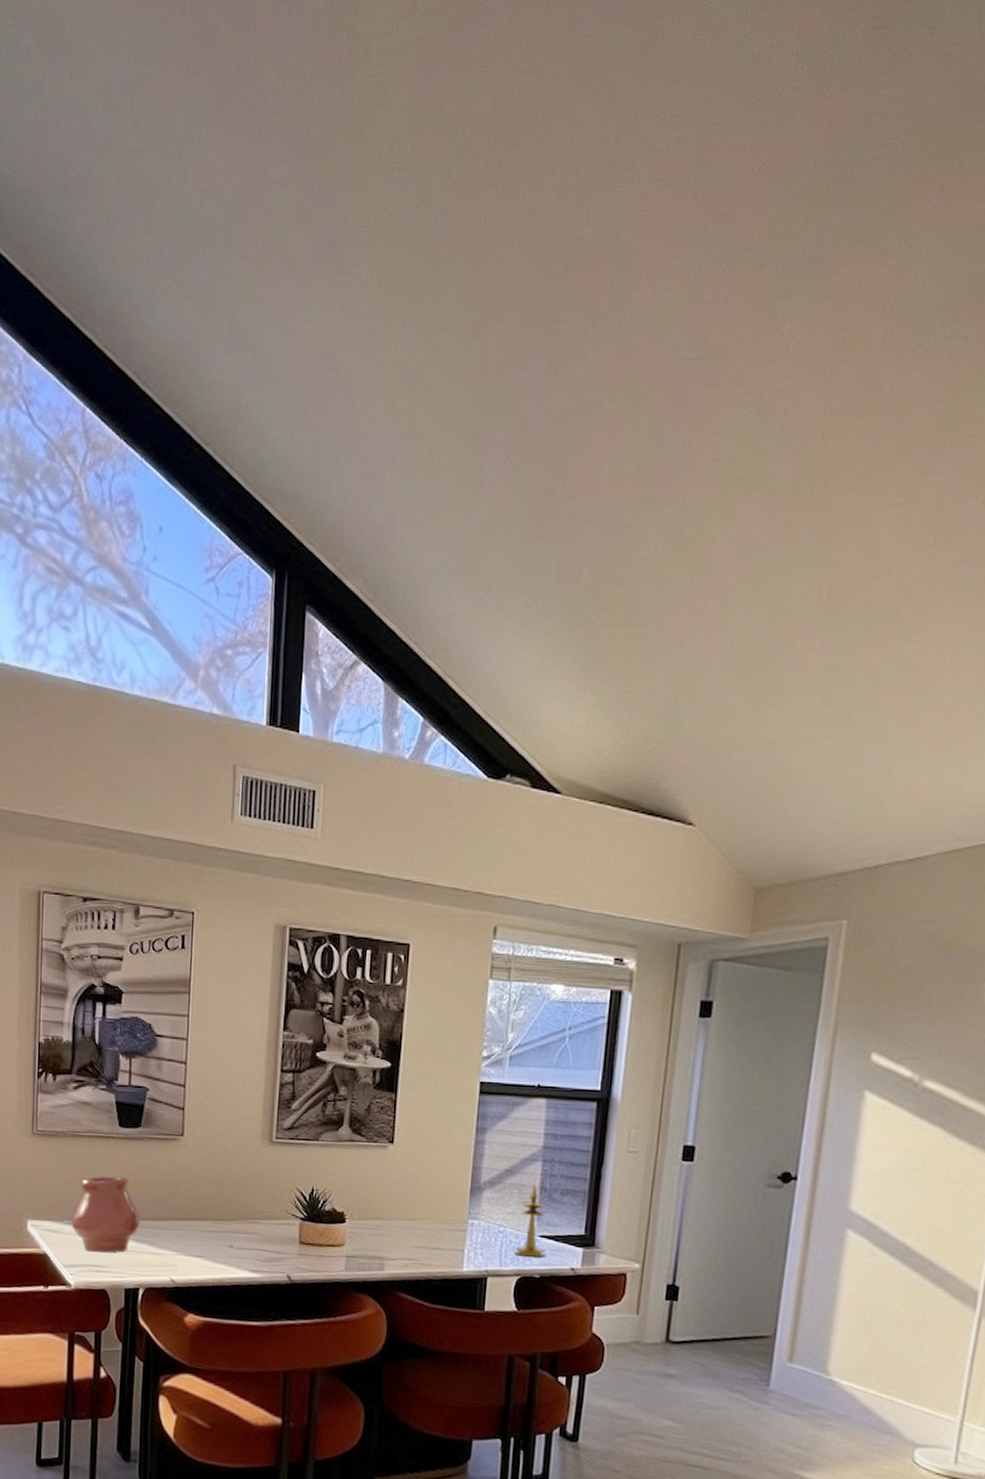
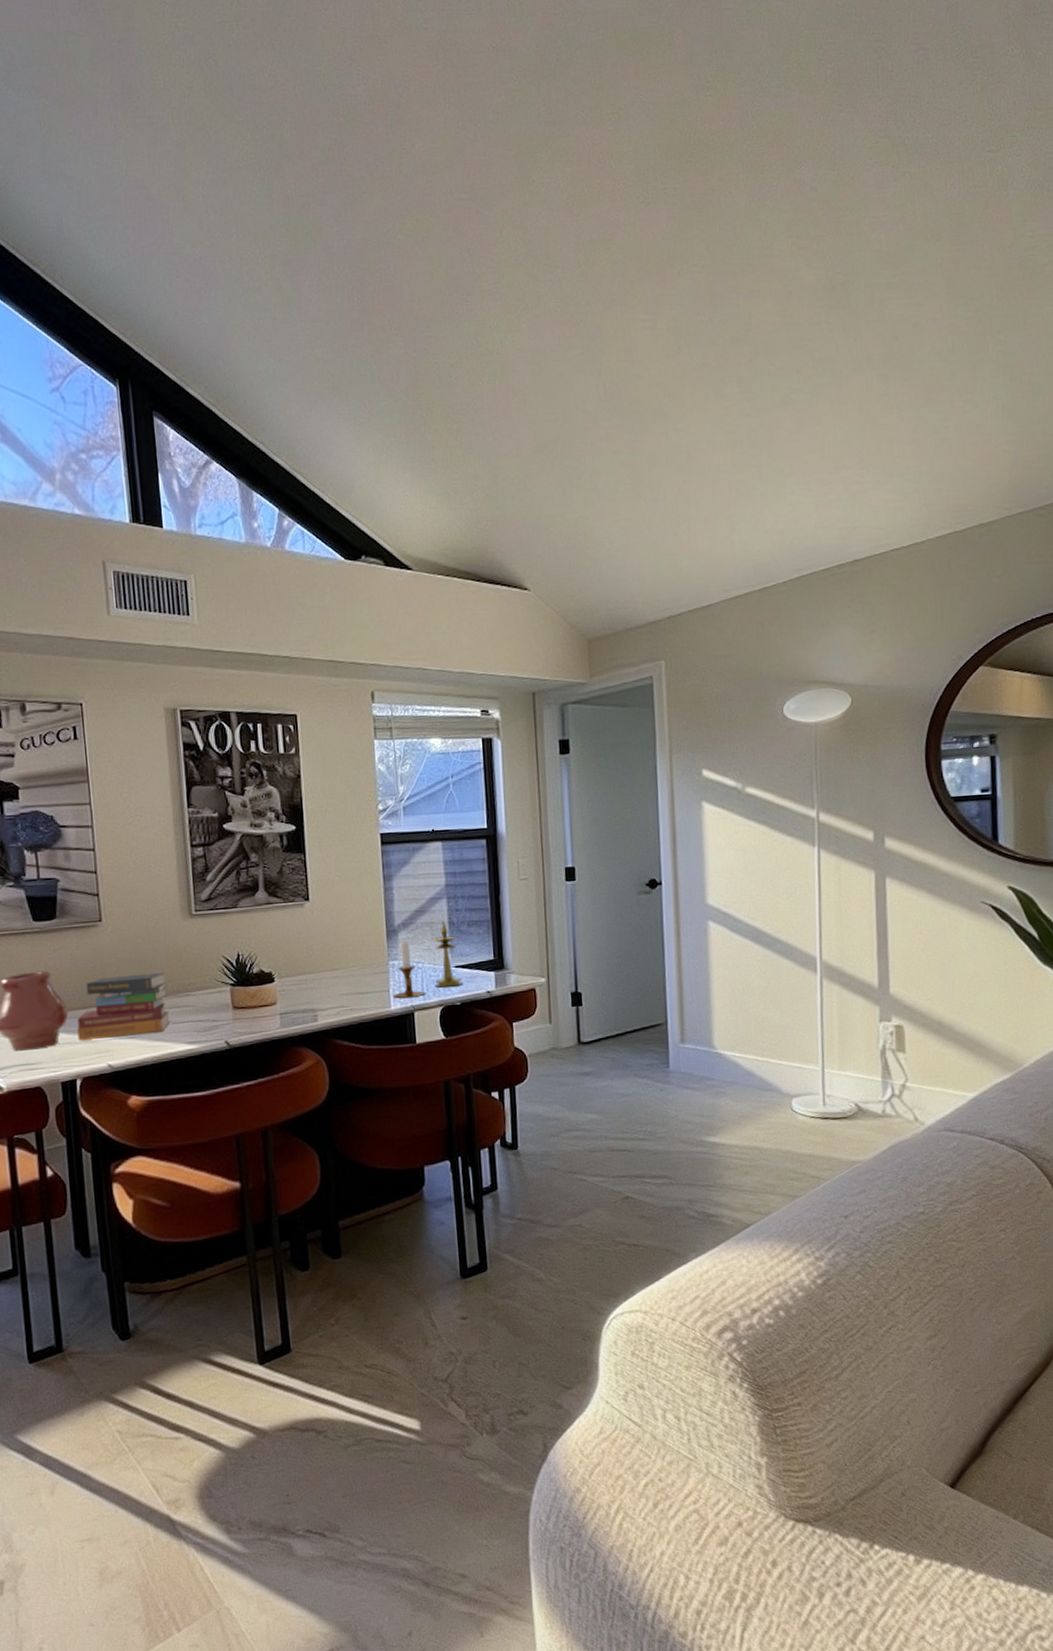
books: none [146,1192,237,1255] -> present [77,973,171,1040]
candlestick: none [467,1200,503,1262] -> present [392,941,426,998]

